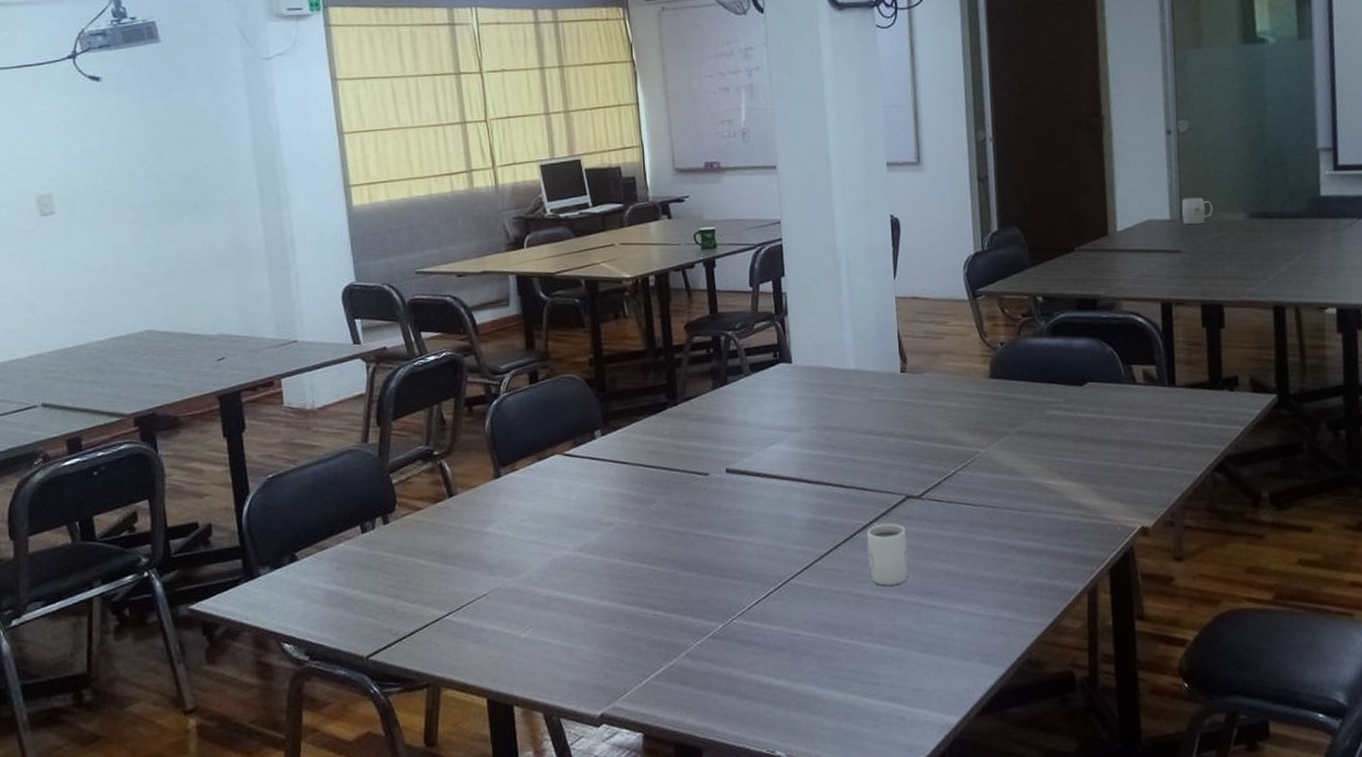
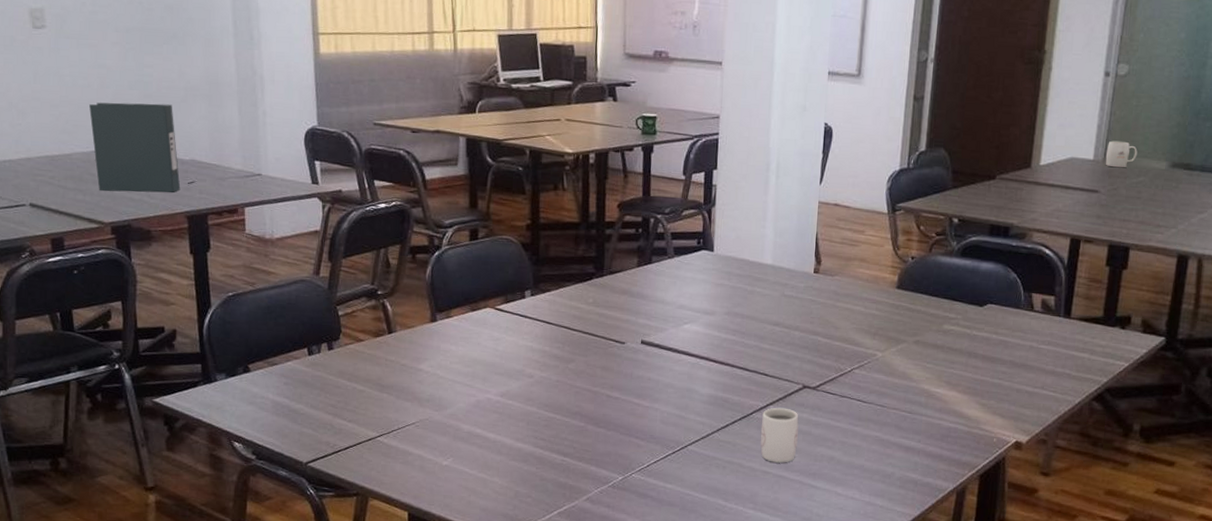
binder: none [105,278,210,380] -> present [89,102,181,193]

